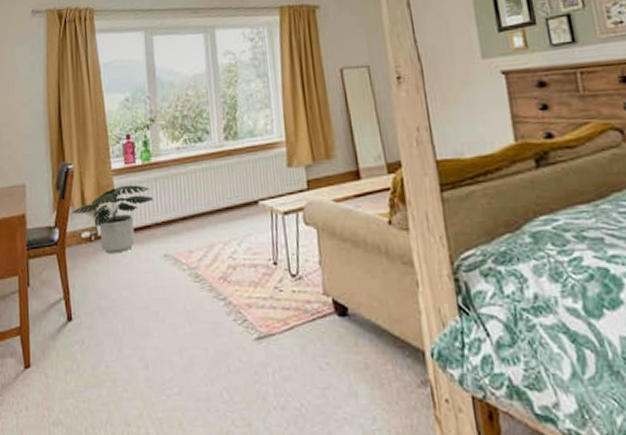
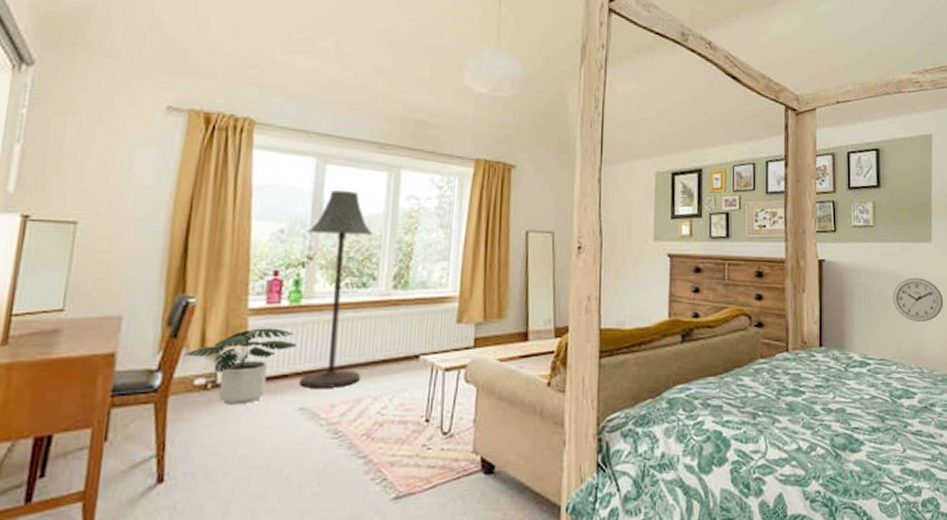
floor lamp: none [148,56,209,237] -> present [299,190,372,388]

